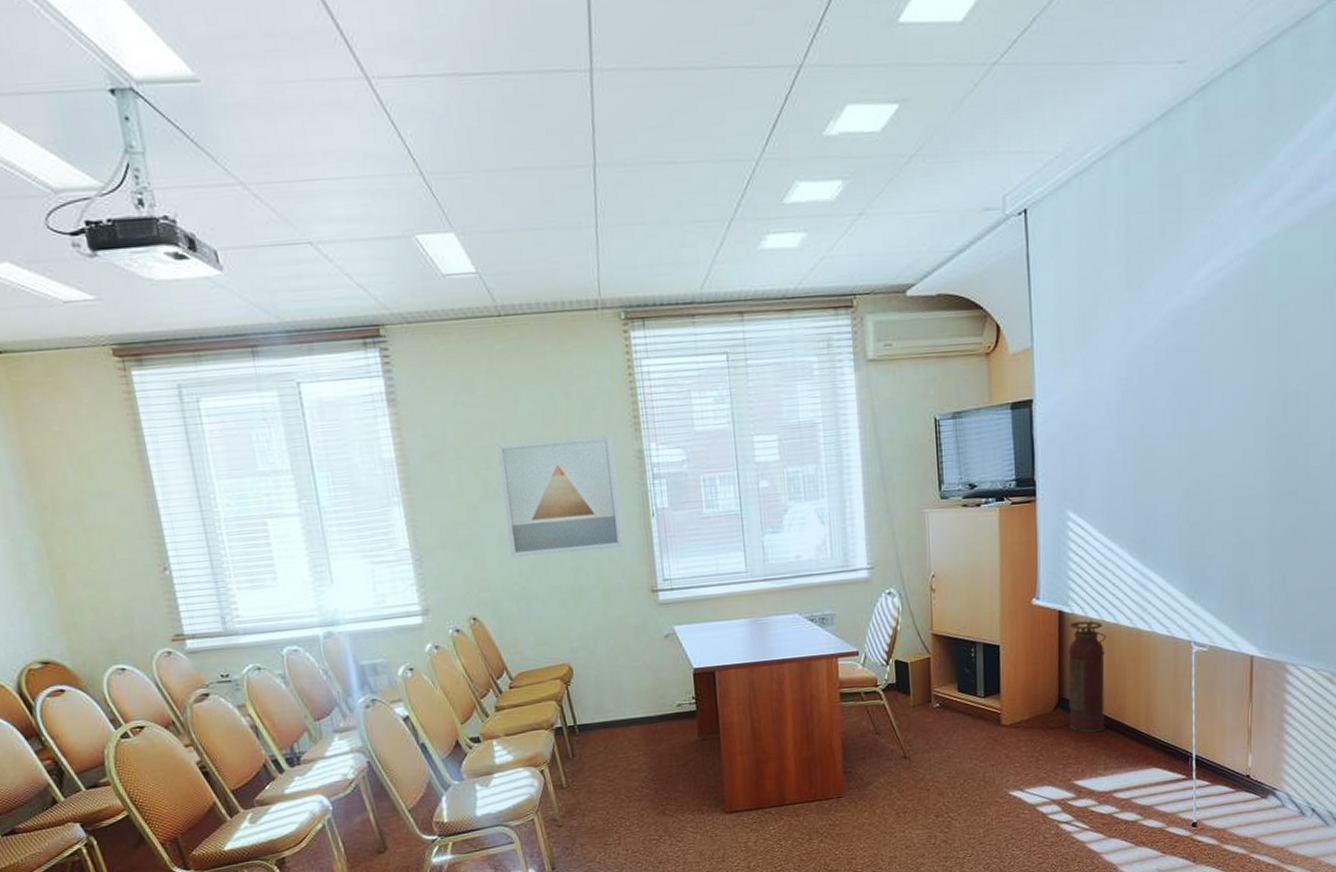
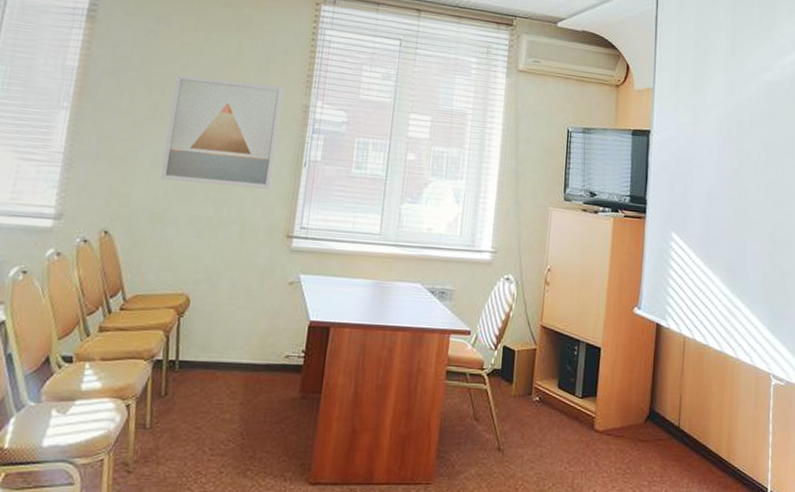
fire extinguisher: present [1068,621,1107,733] -> none [657,337,697,452]

